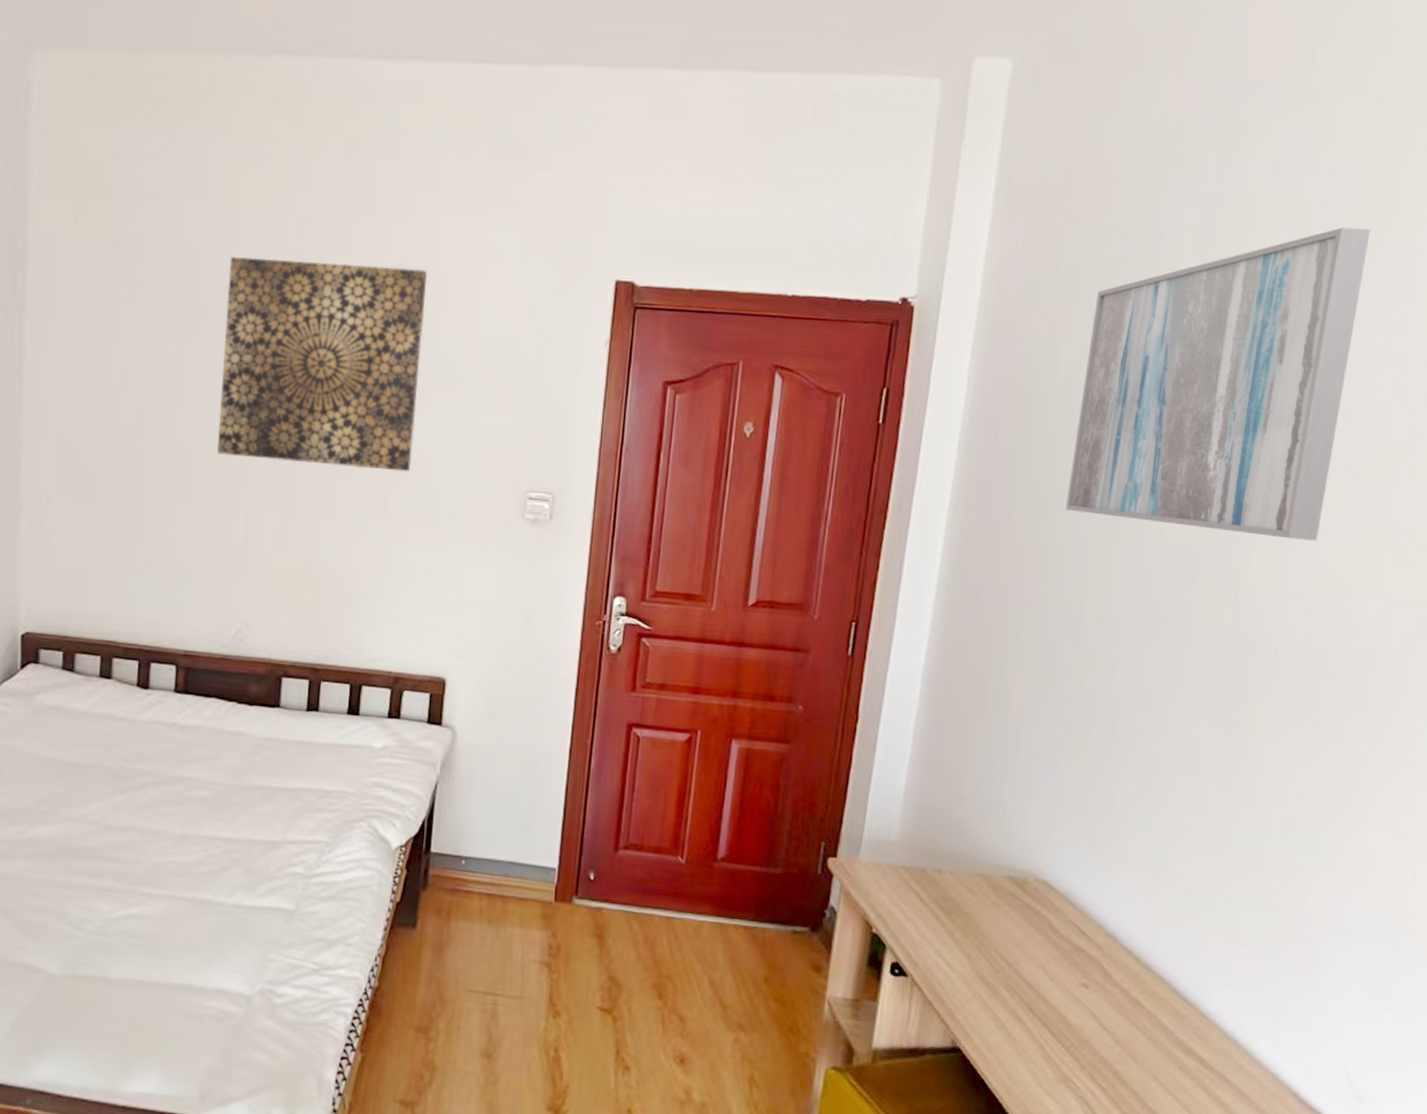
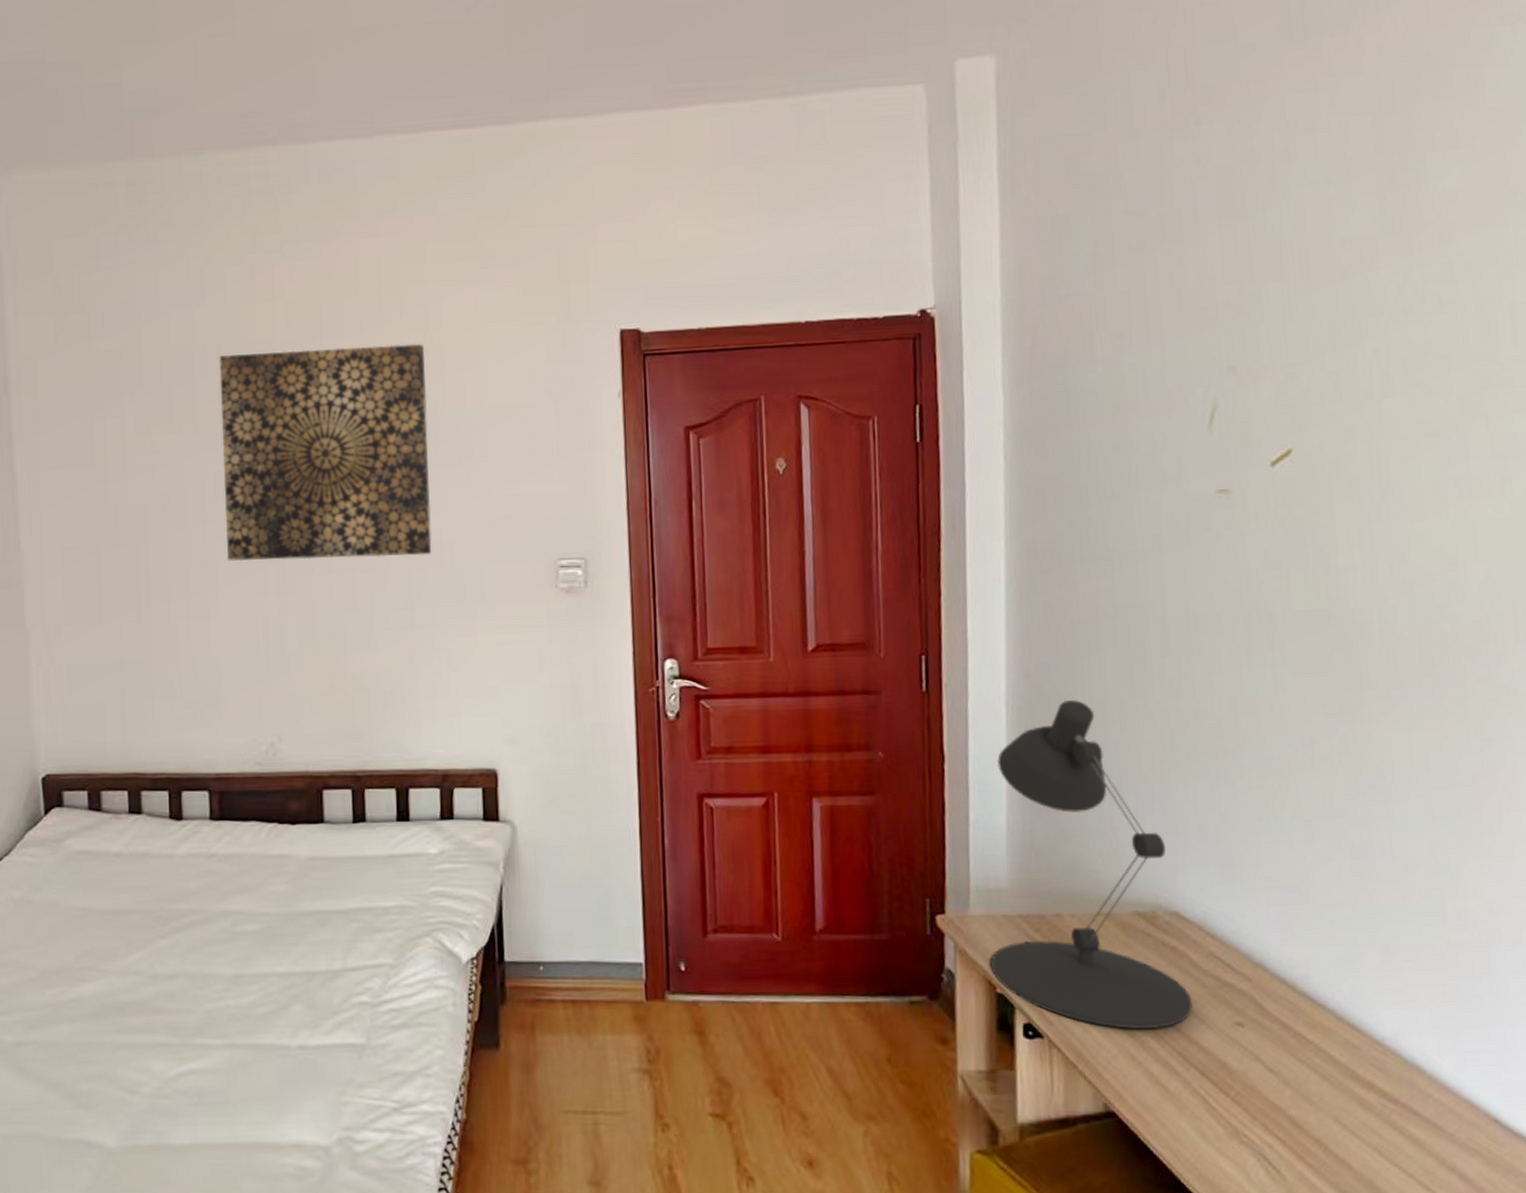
desk lamp: none [870,679,1046,982] -> present [990,700,1193,1030]
wall art: present [1066,227,1371,541] -> none [1123,179,1403,509]

